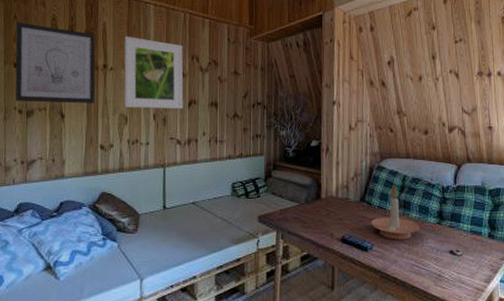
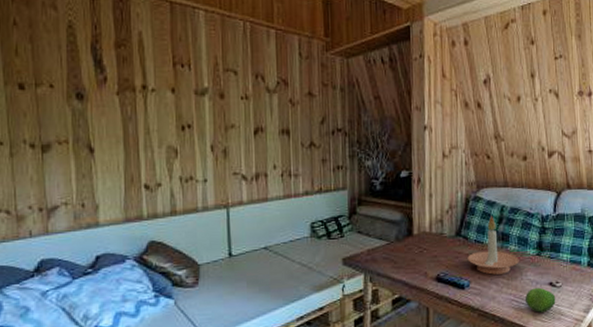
wall art: present [15,22,96,103] -> none [17,30,134,134]
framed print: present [124,36,184,109] -> none [167,49,248,139]
fruit: none [426,255,457,279] -> present [526,287,556,312]

